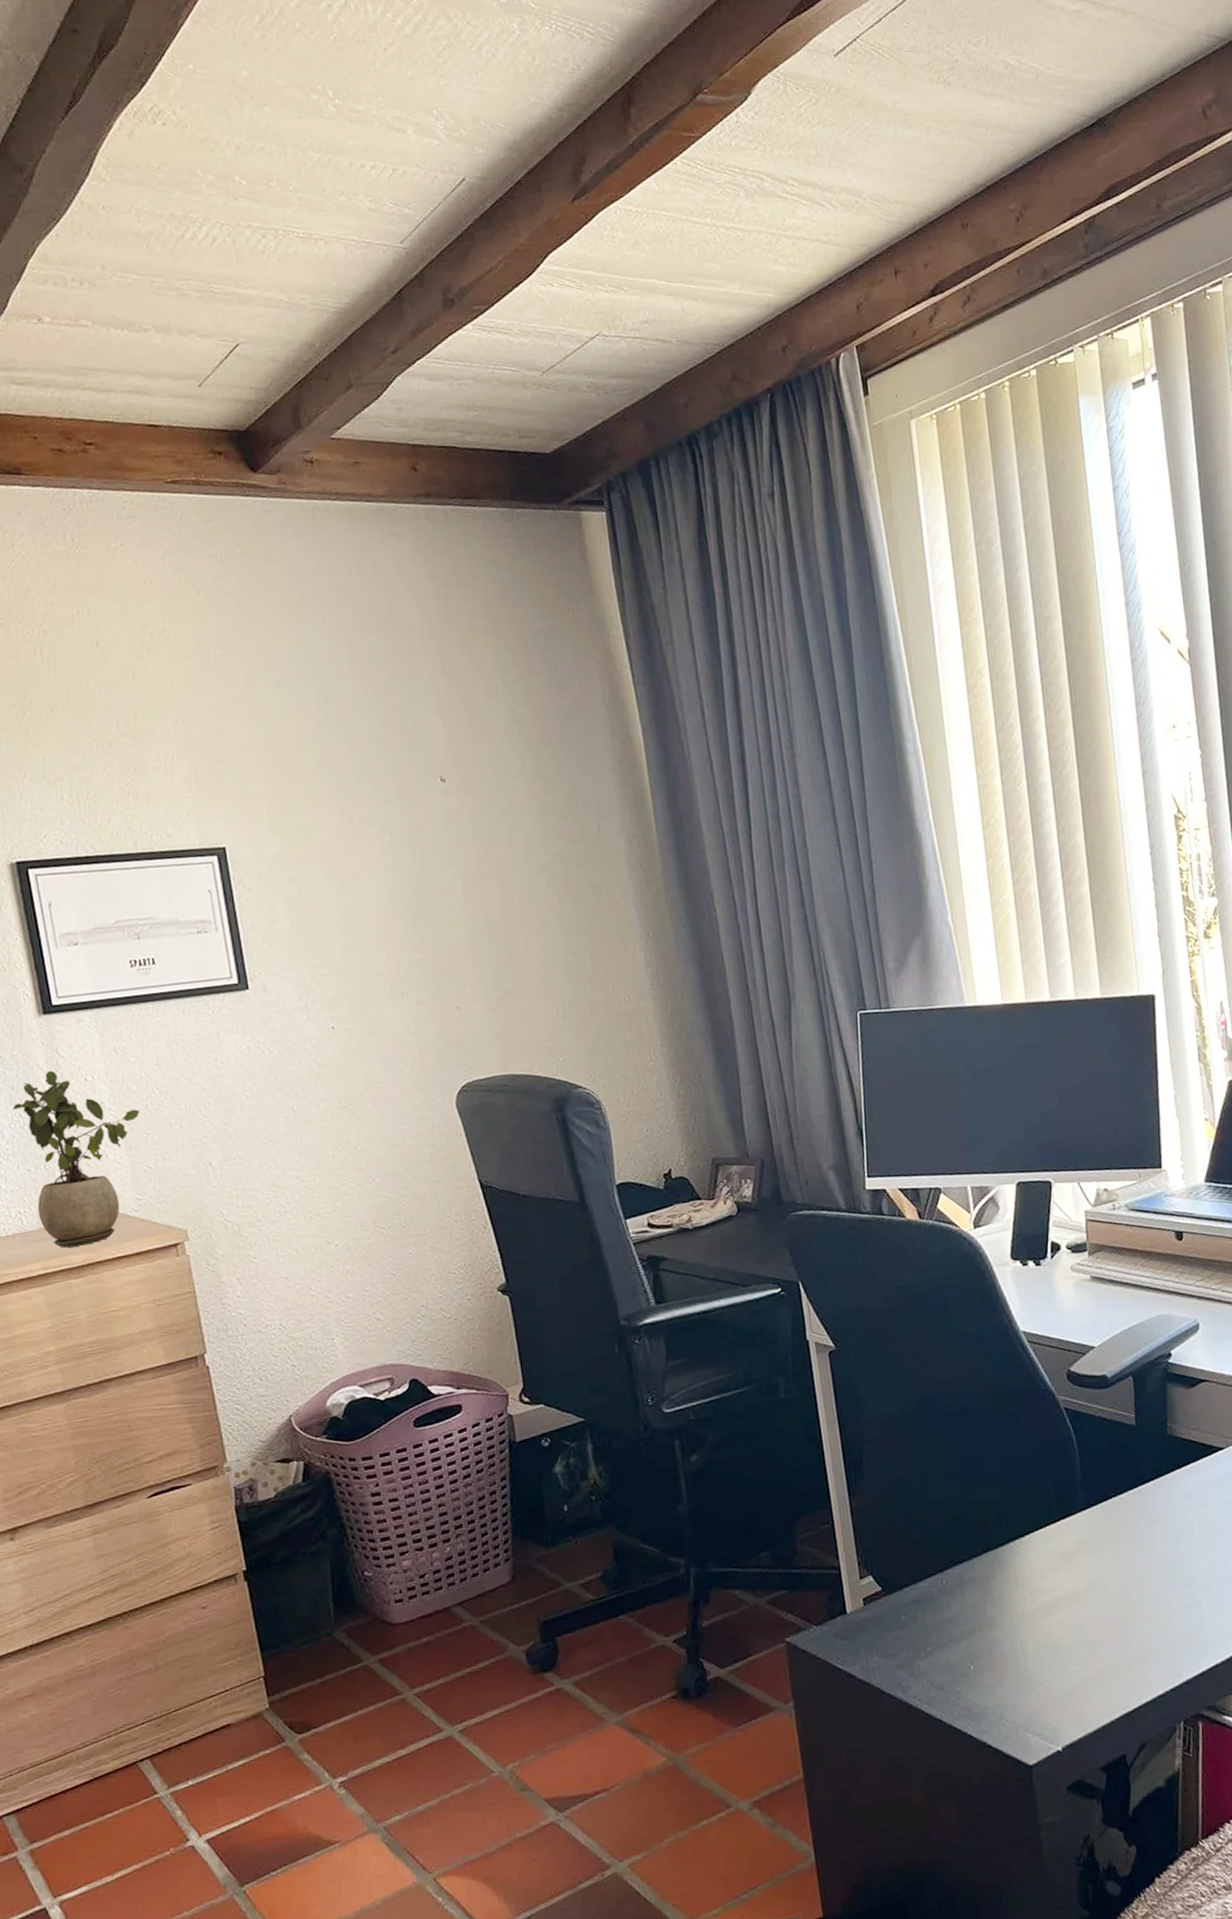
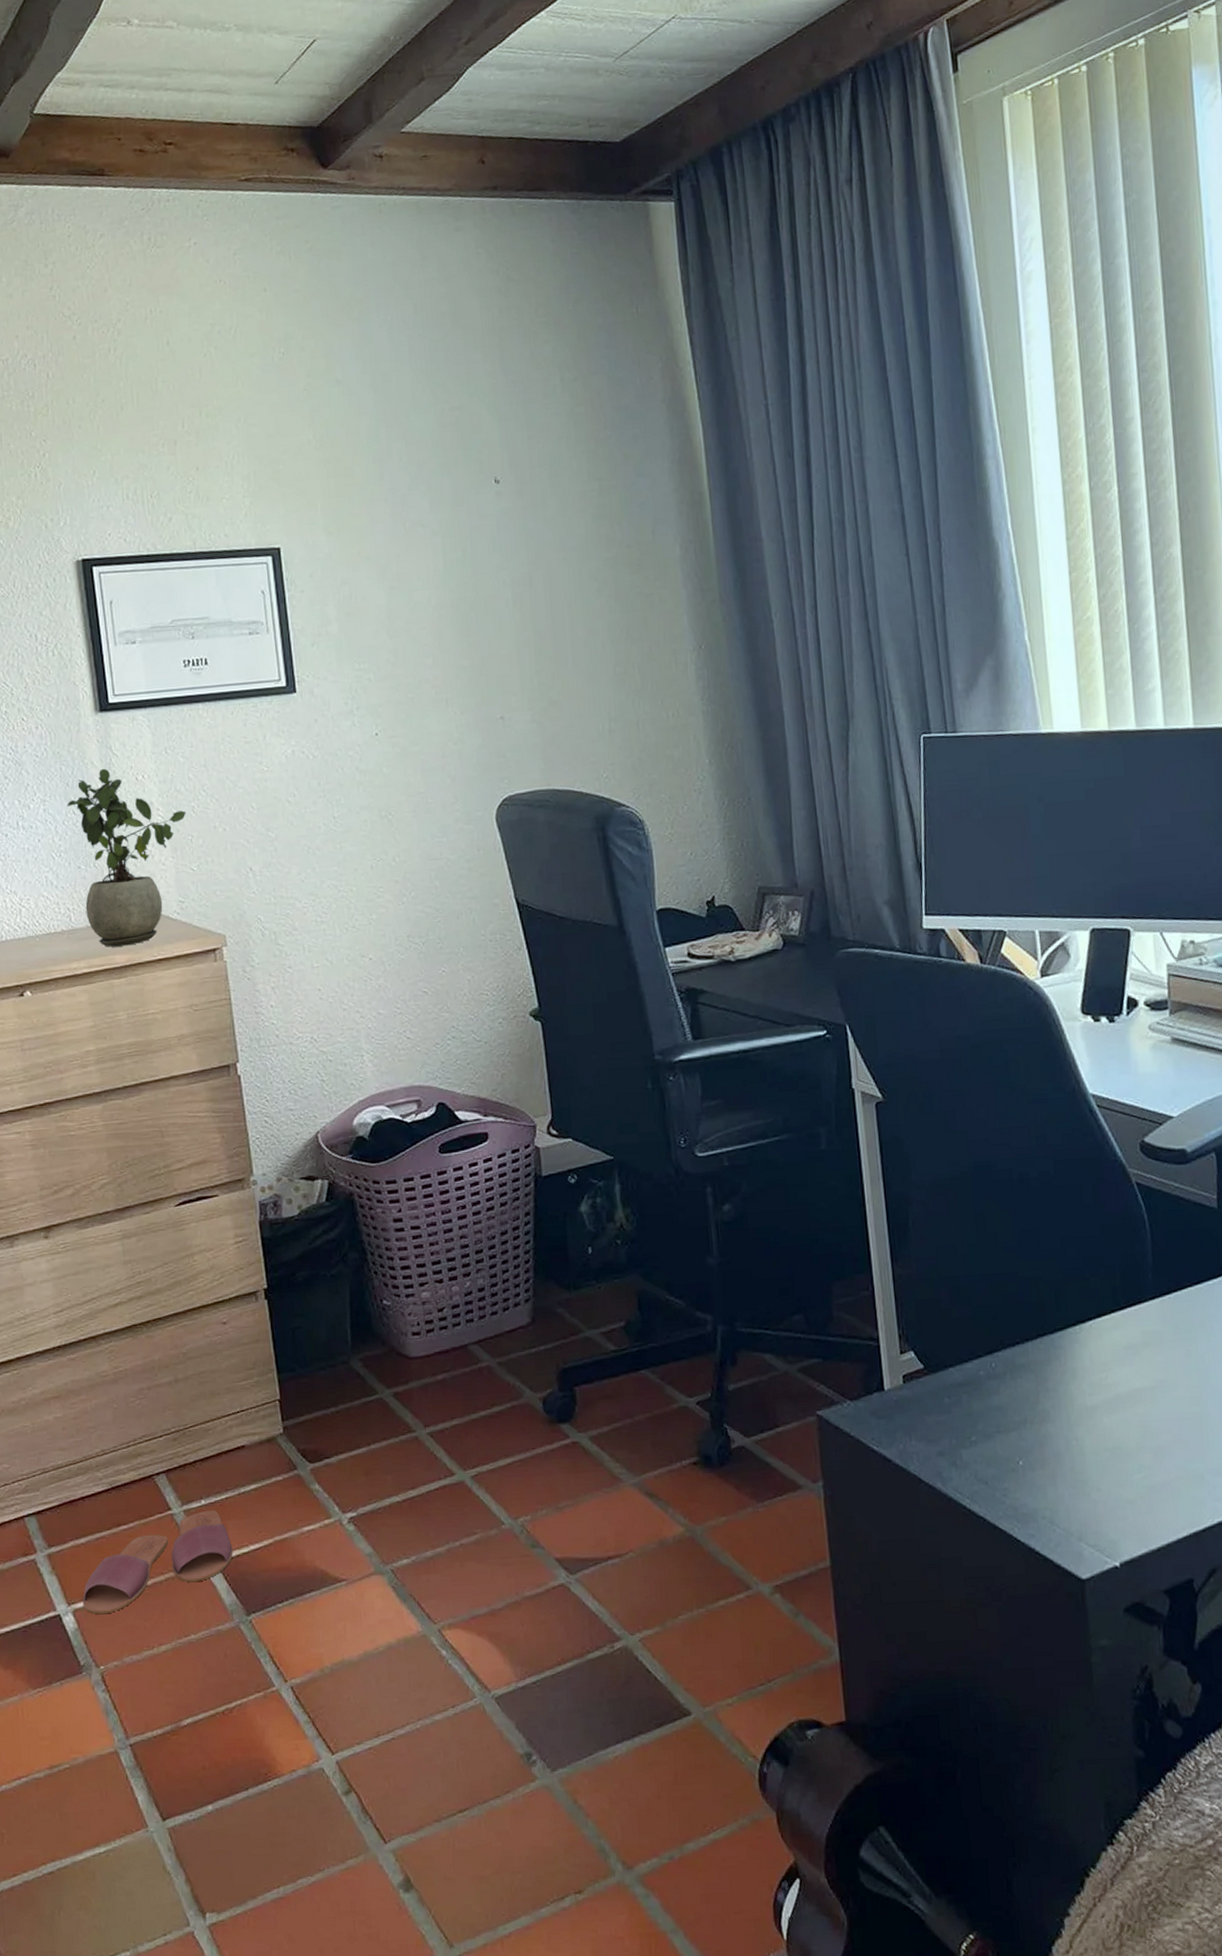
slippers: none [68,1789,224,1903] -> present [82,1510,233,1615]

